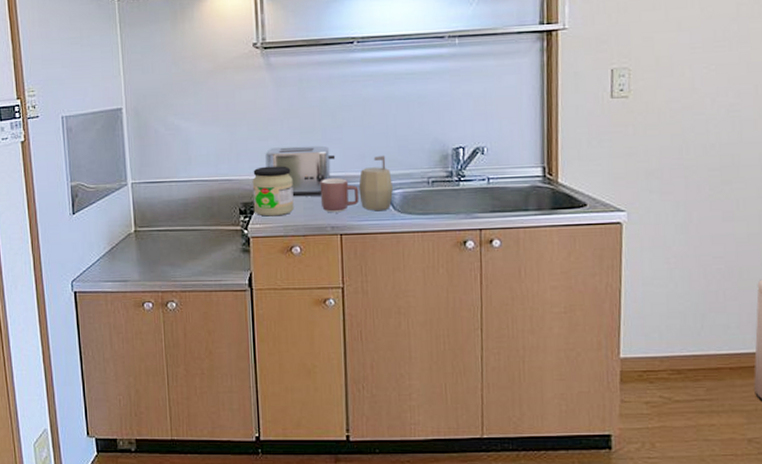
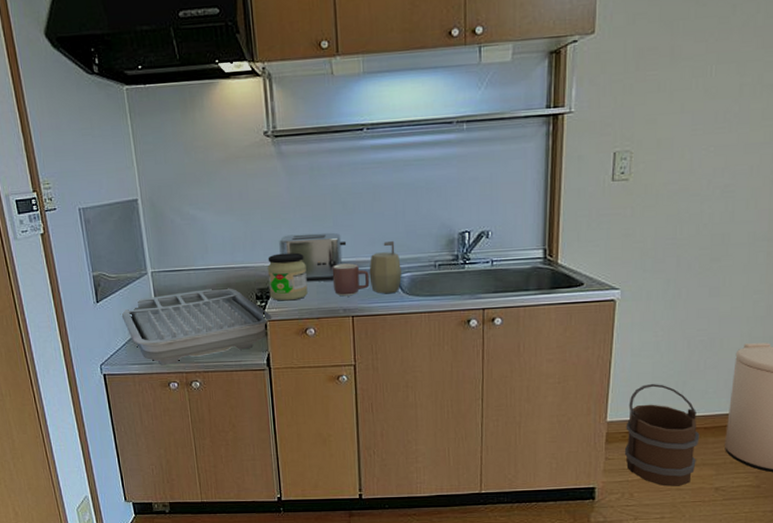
dish rack: none [96,201,256,283] -> present [120,288,272,365]
bucket: none [641,315,725,436] -> present [624,383,700,486]

